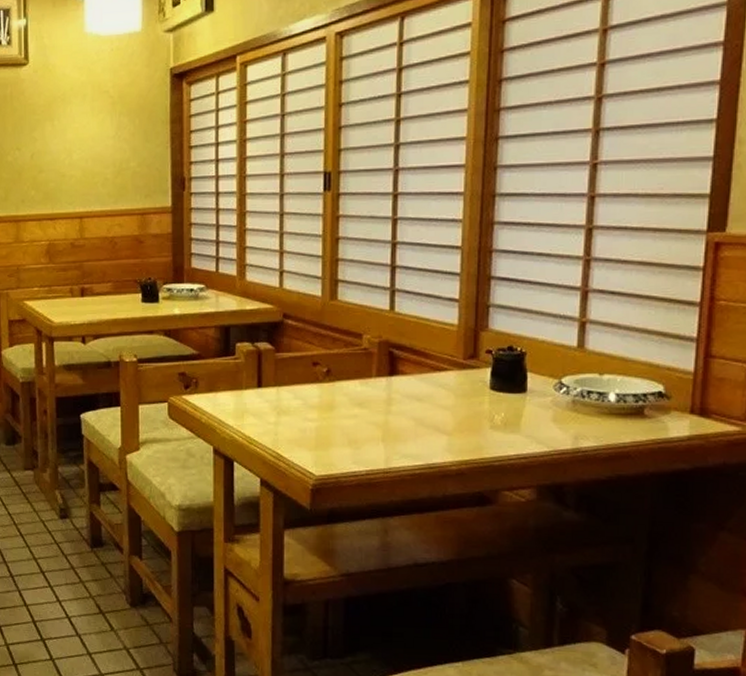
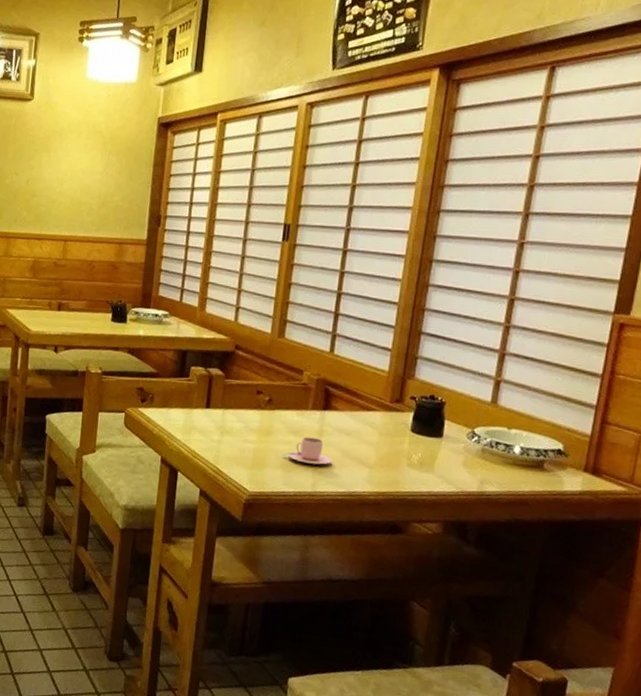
teacup: none [349,408,406,437] -> present [283,437,333,465]

